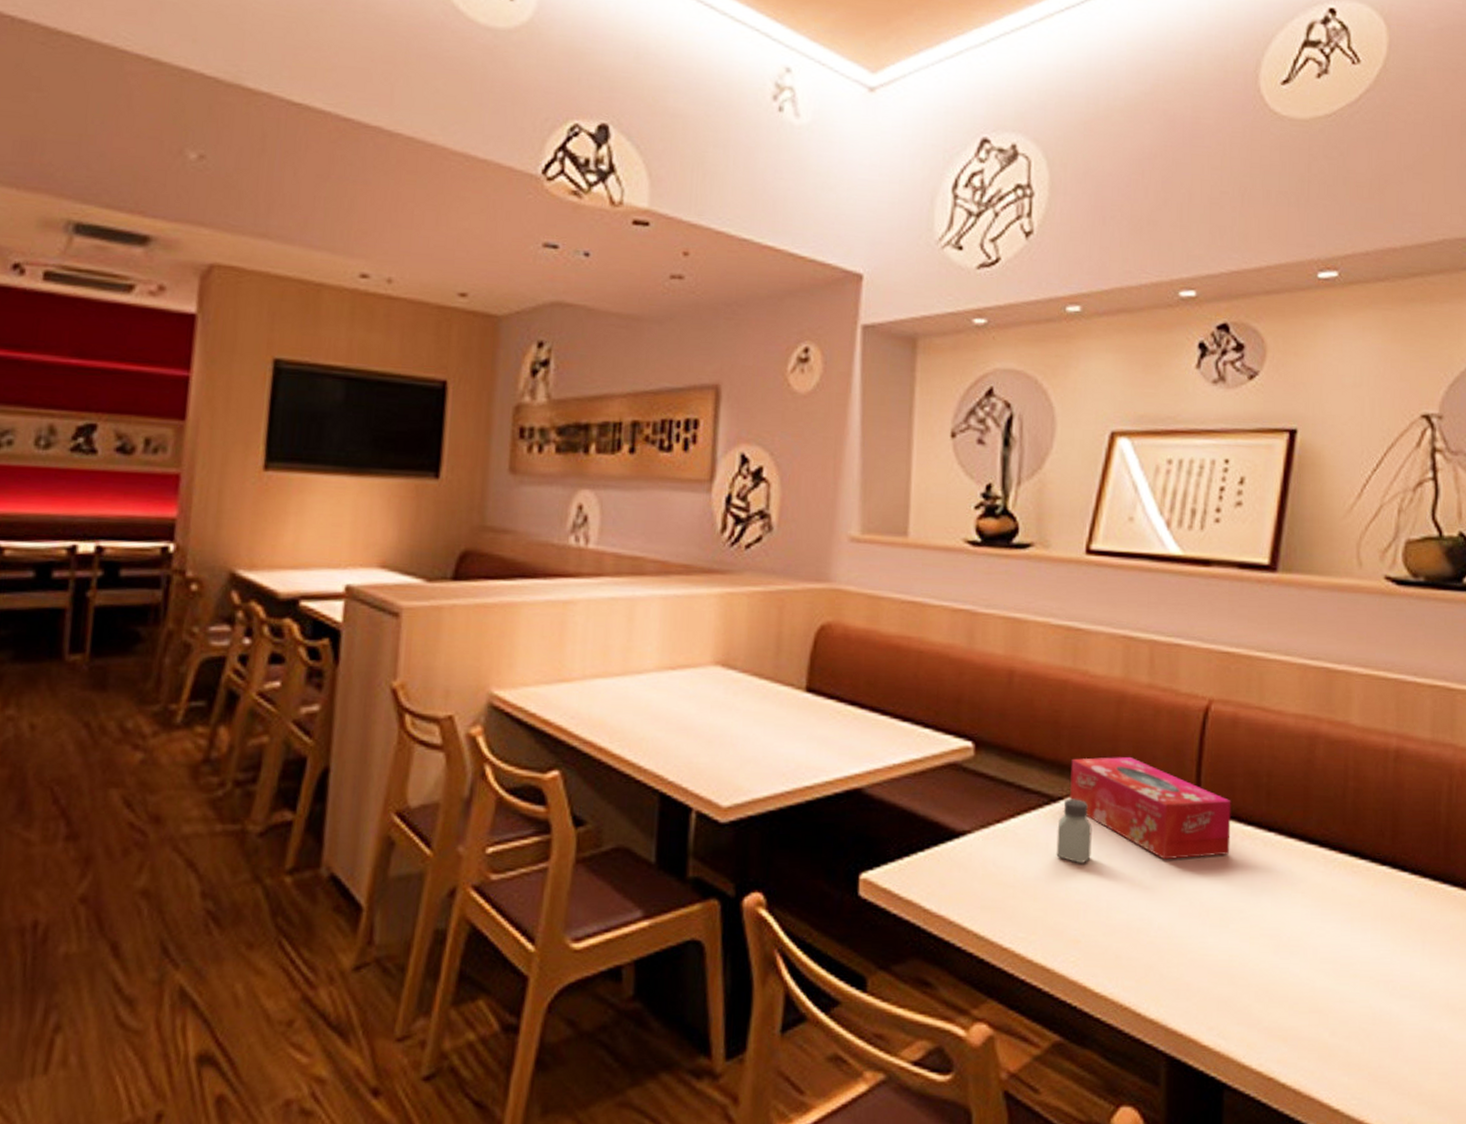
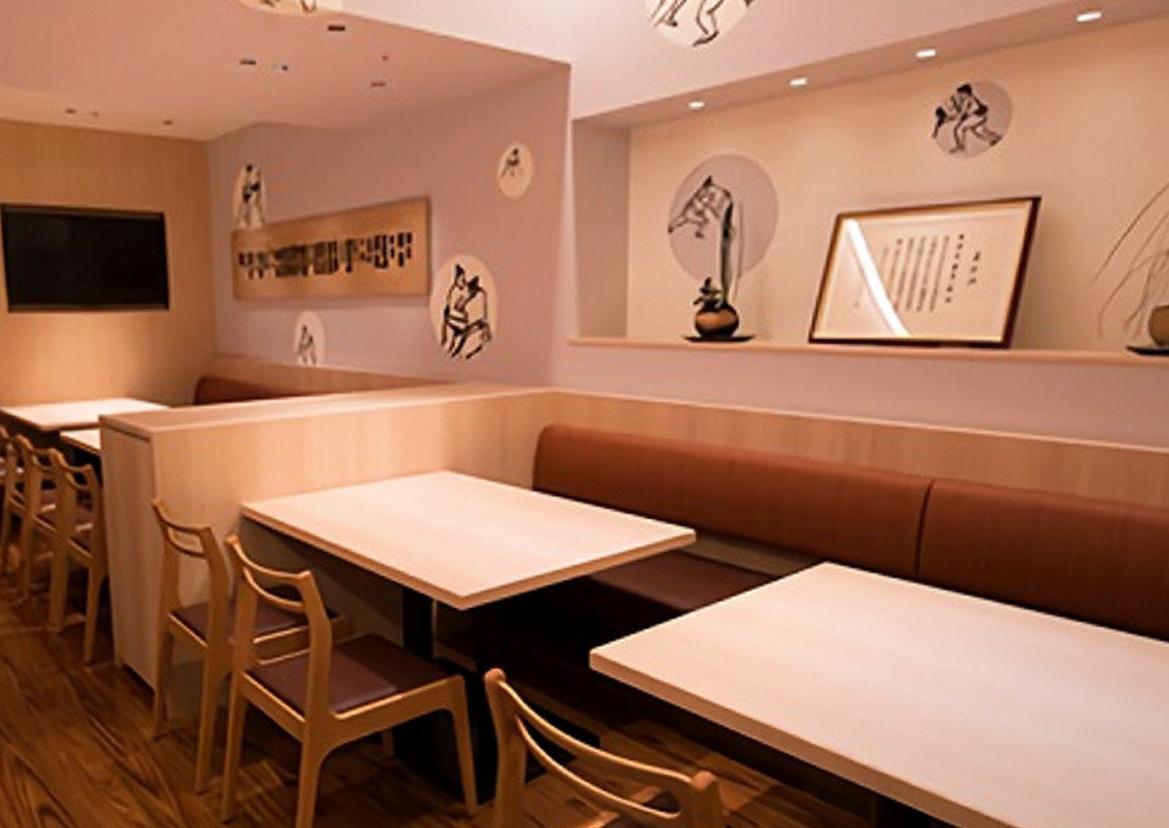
saltshaker: present [1056,798,1092,864] -> none [775,577,811,635]
tissue box: present [1070,757,1231,860] -> none [789,537,950,628]

